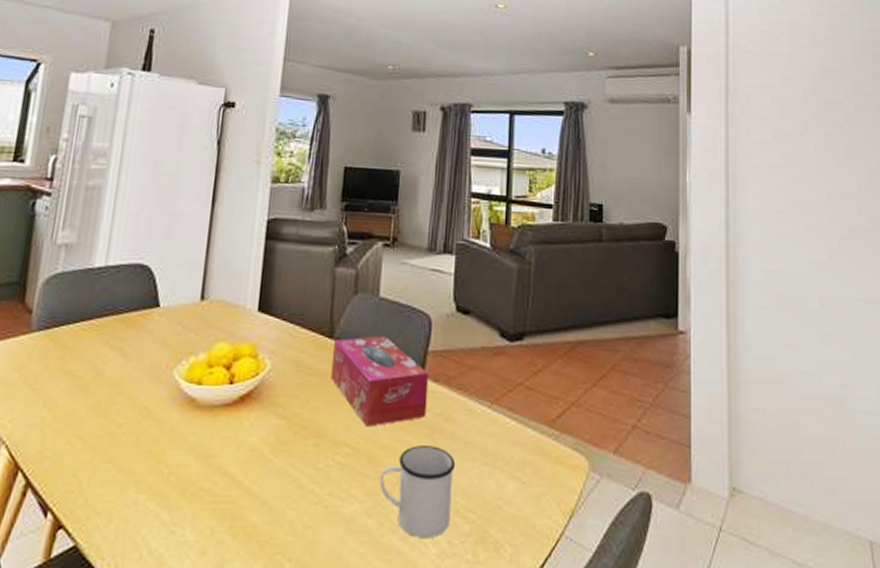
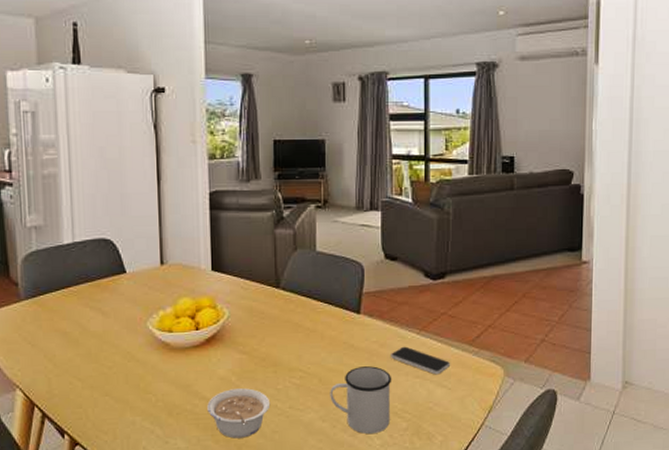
legume: none [229,464,307,533] -> present [207,388,271,439]
tissue box: present [331,336,429,427] -> none [281,283,365,356]
smartphone: none [456,422,527,463] -> present [391,346,451,375]

